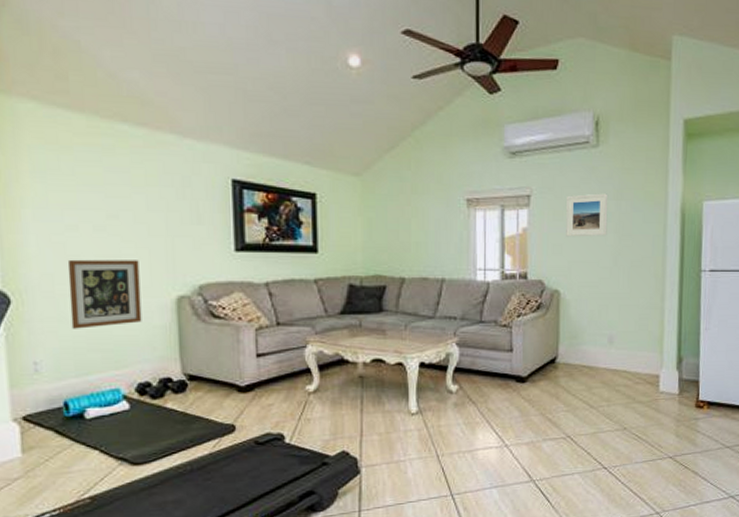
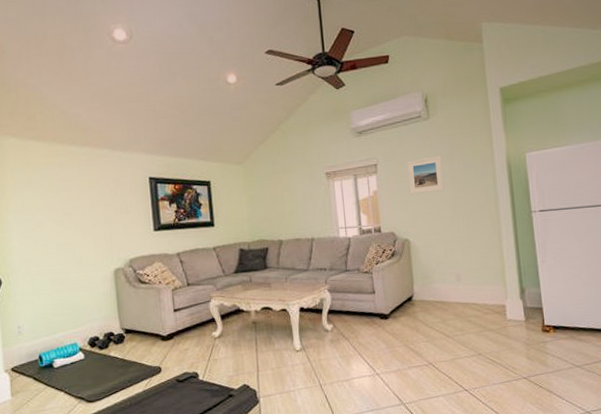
wall art: present [67,259,142,329] -> none [38,244,91,300]

